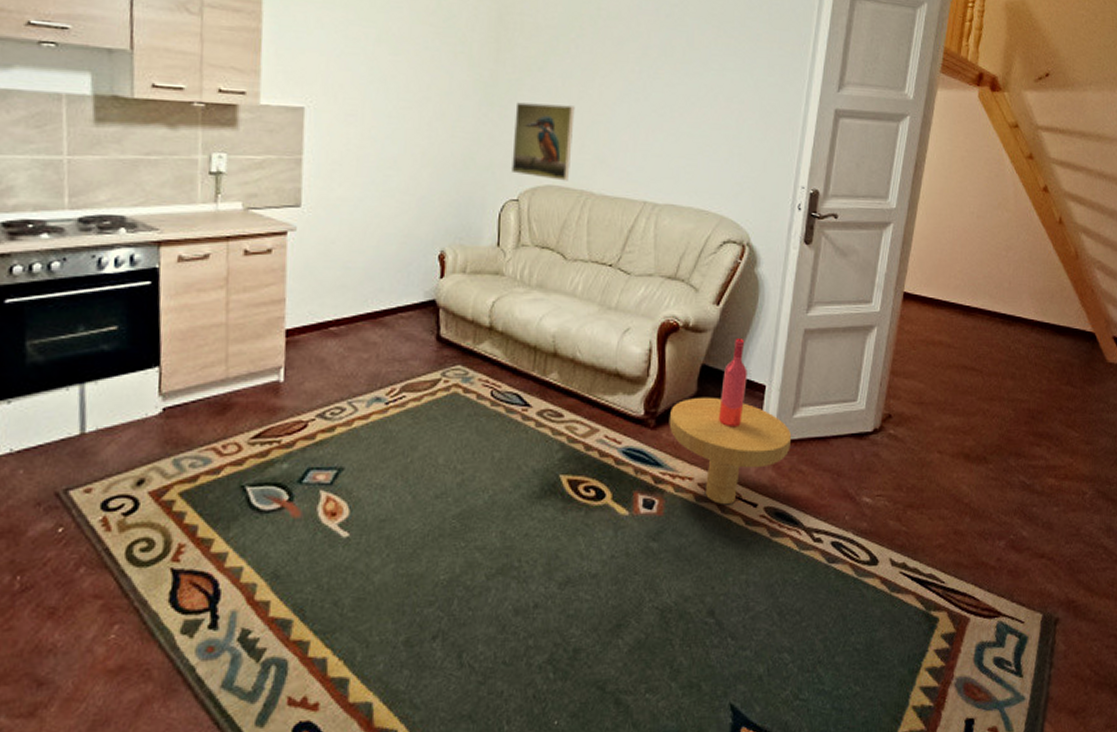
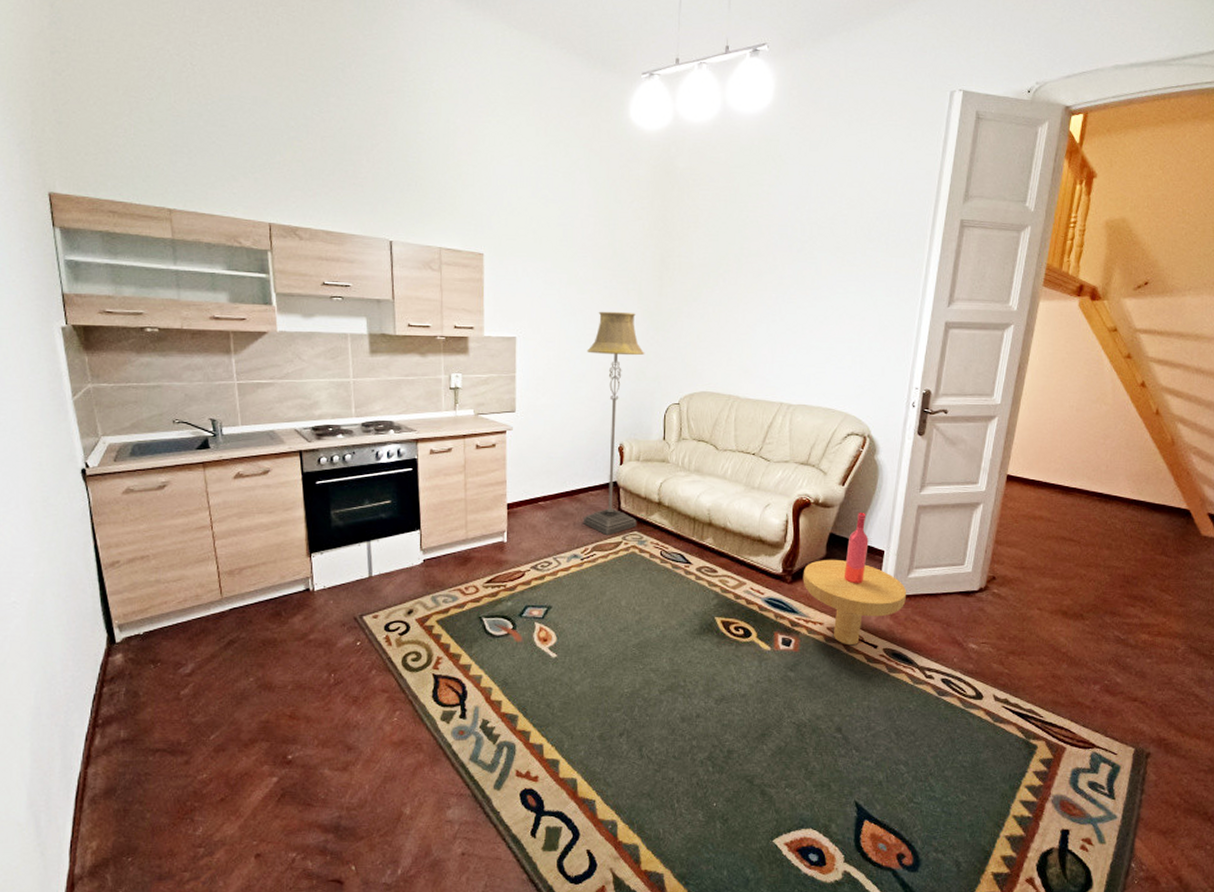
floor lamp: none [389,78,476,370] -> present [583,311,645,535]
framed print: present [512,102,575,181] -> none [674,327,723,388]

